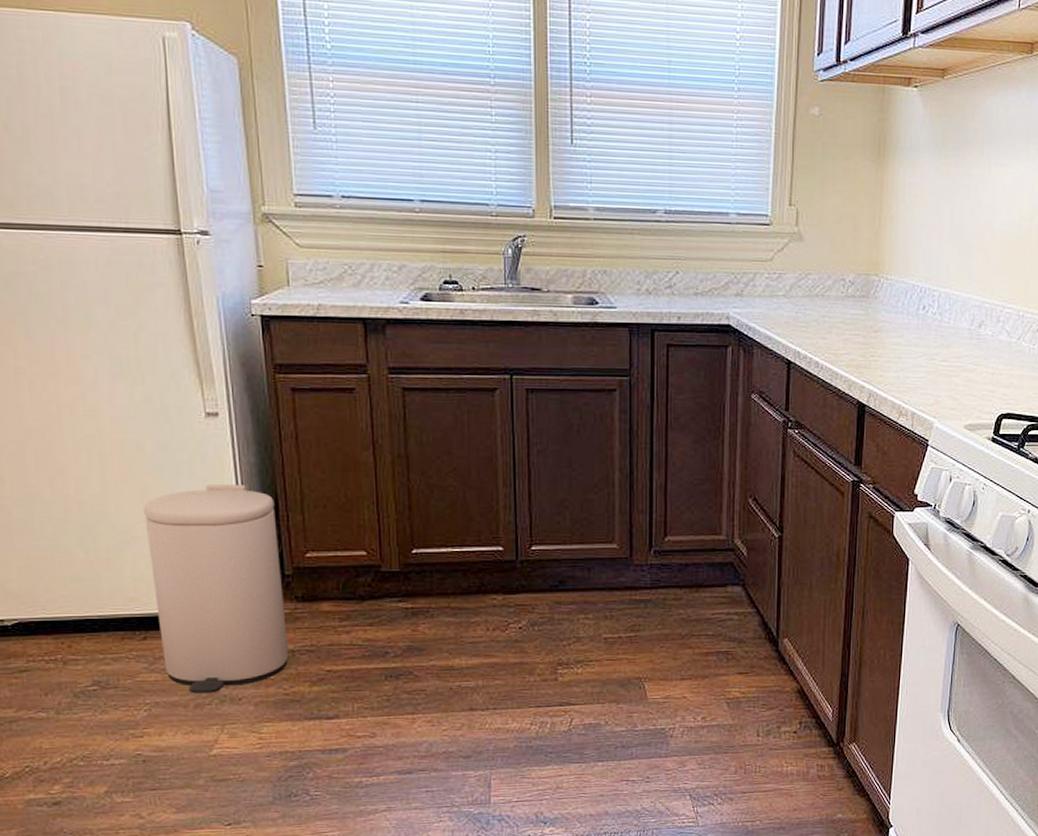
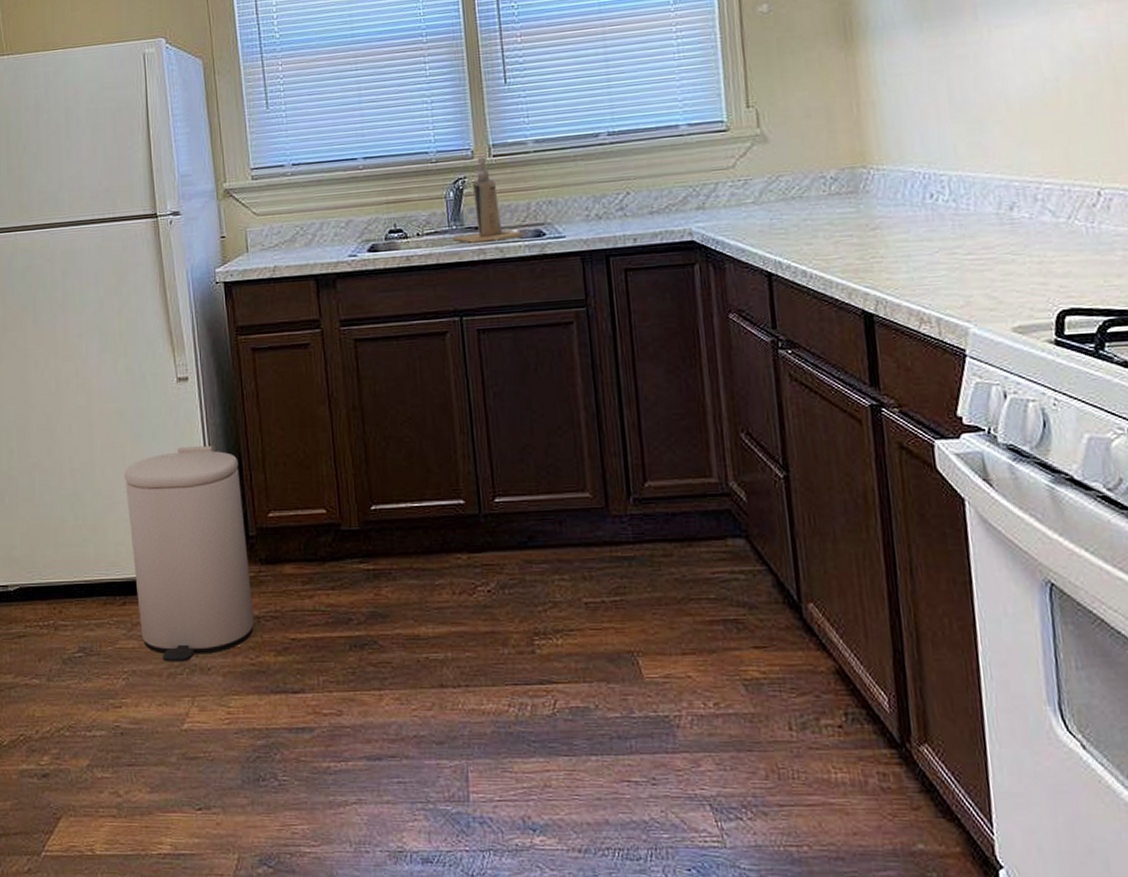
soap dispenser: none [508,217,576,304] -> present [452,157,523,243]

